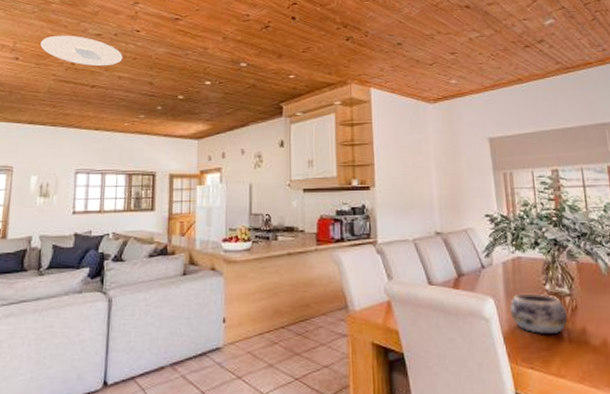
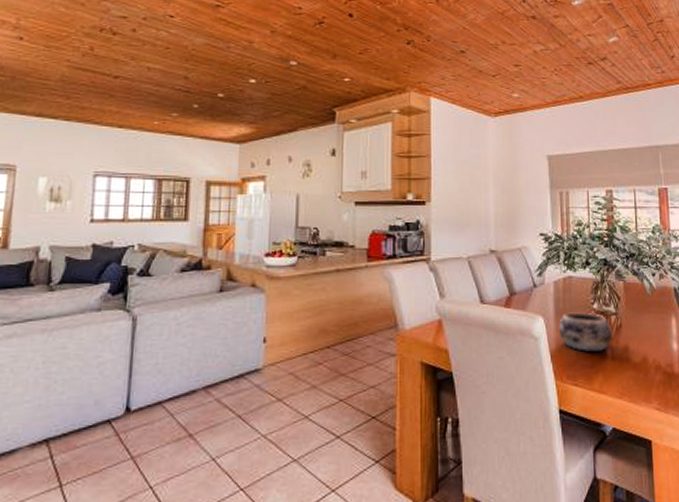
ceiling light: present [40,35,123,67] -> none [51,14,153,55]

